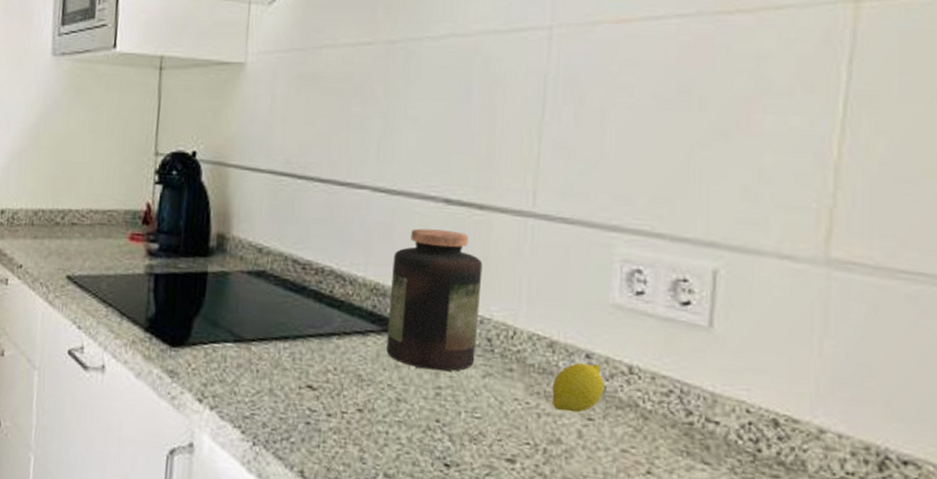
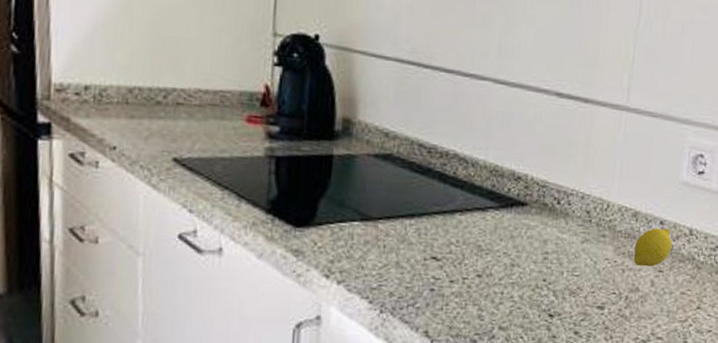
jar: present [386,228,483,371] -> none [503,117,586,239]

